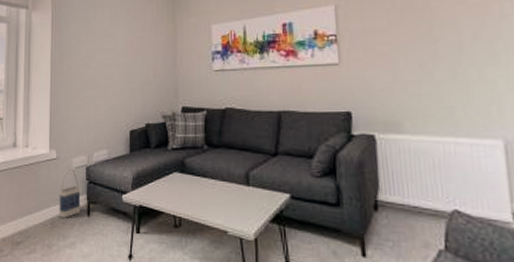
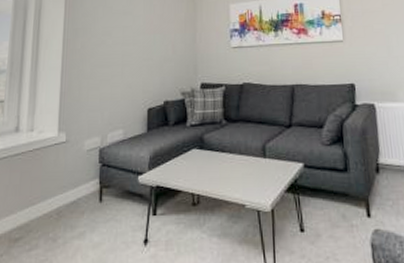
bag: present [59,169,81,218] -> none [66,152,93,206]

